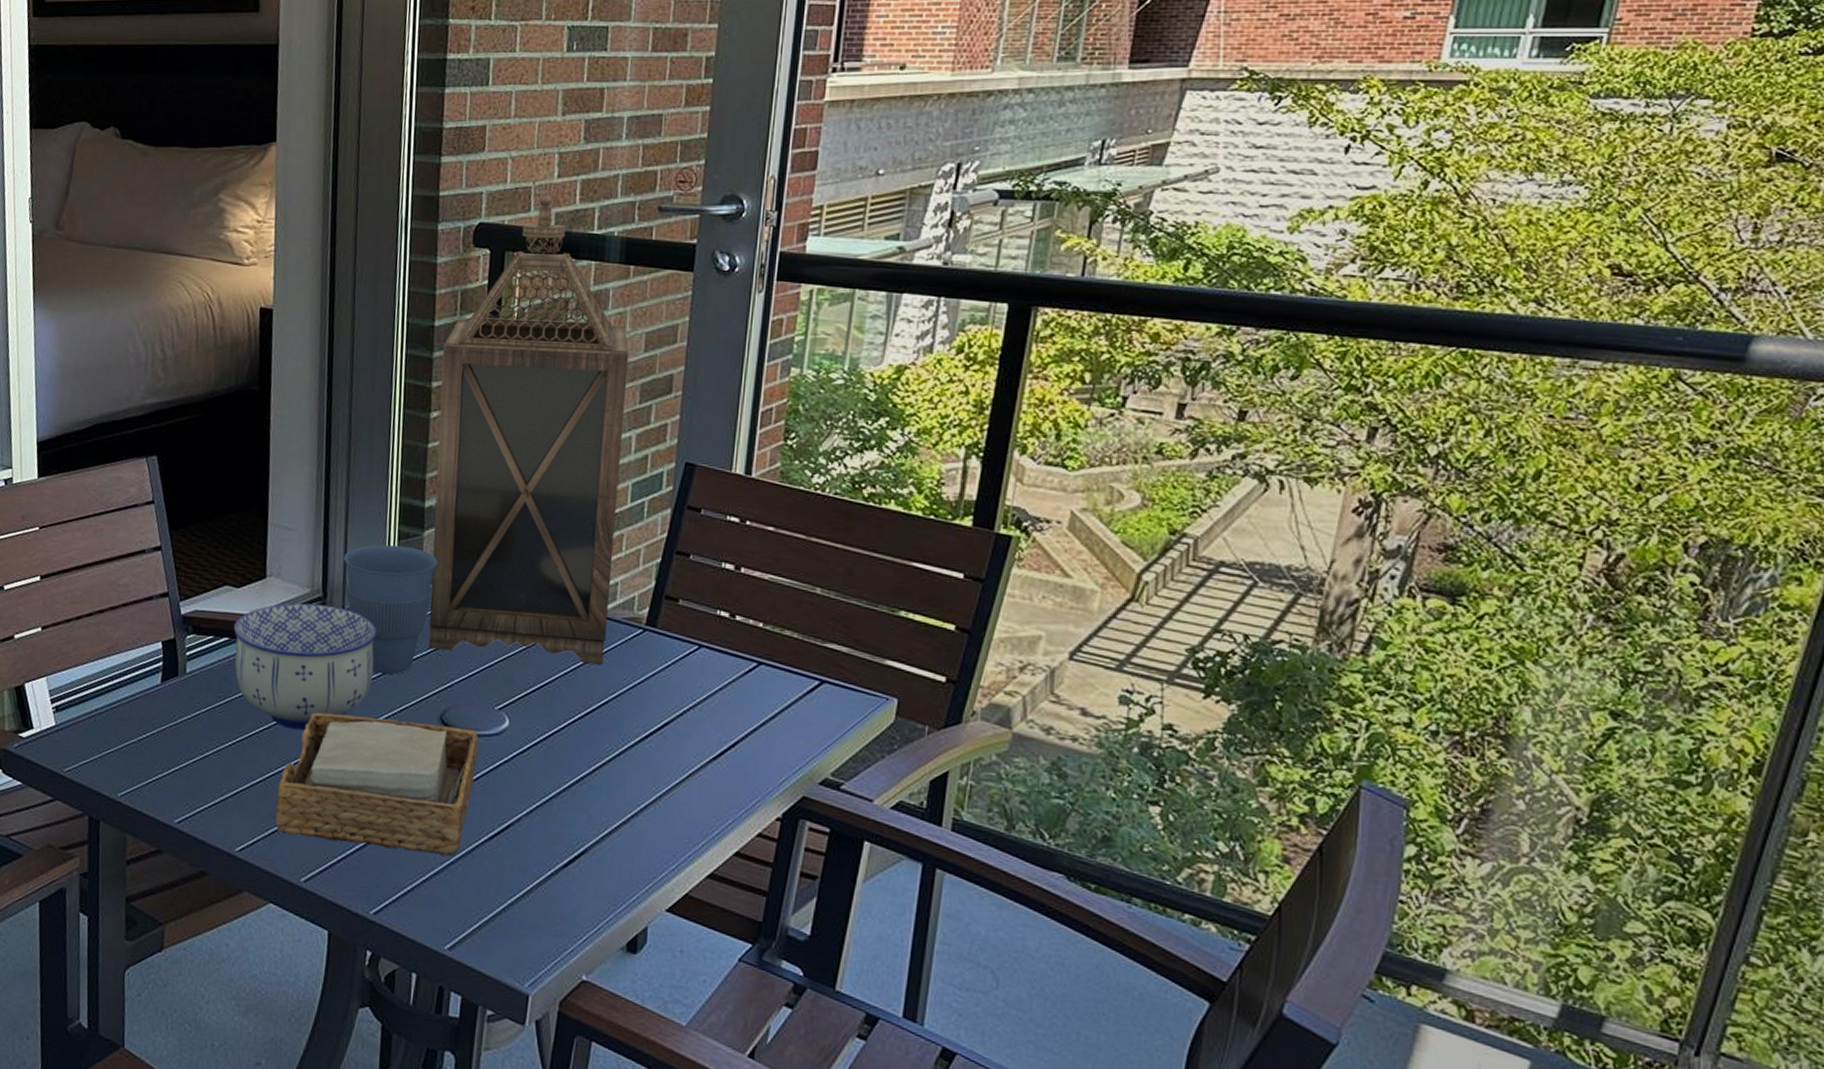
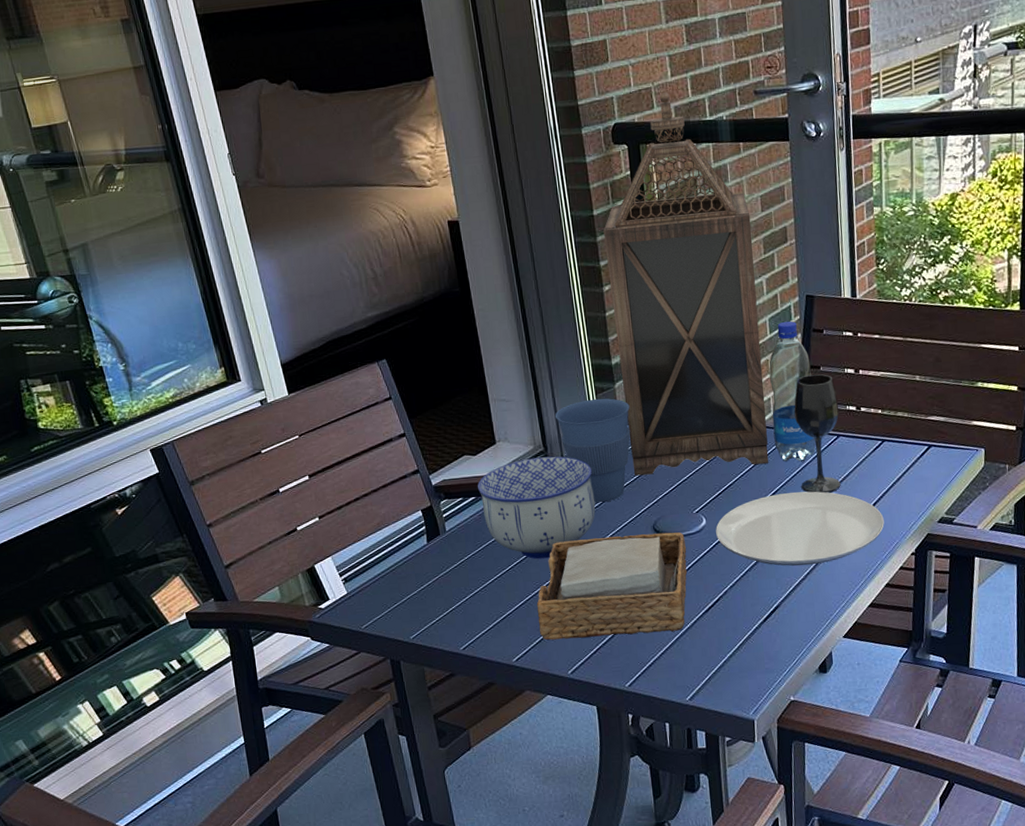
plate: none [519,705,746,808] -> present [716,491,884,566]
bottle: none [614,490,679,671] -> present [769,321,816,462]
wine glass: none [640,562,707,718] -> present [794,374,841,493]

